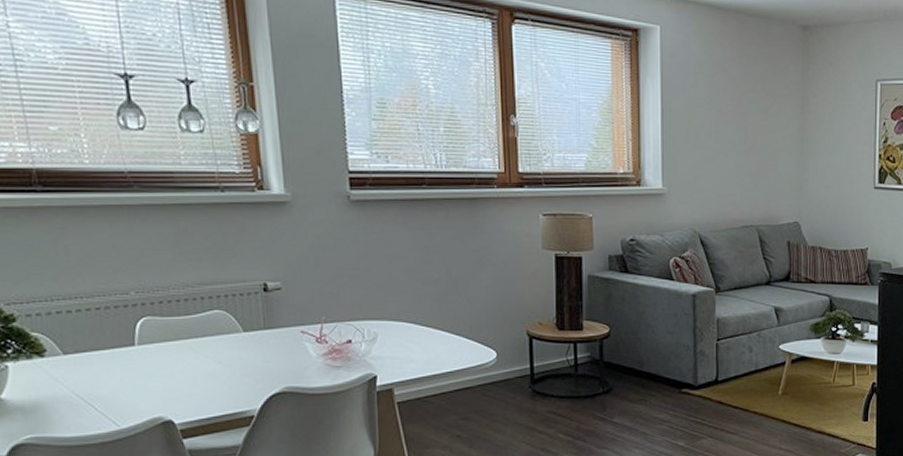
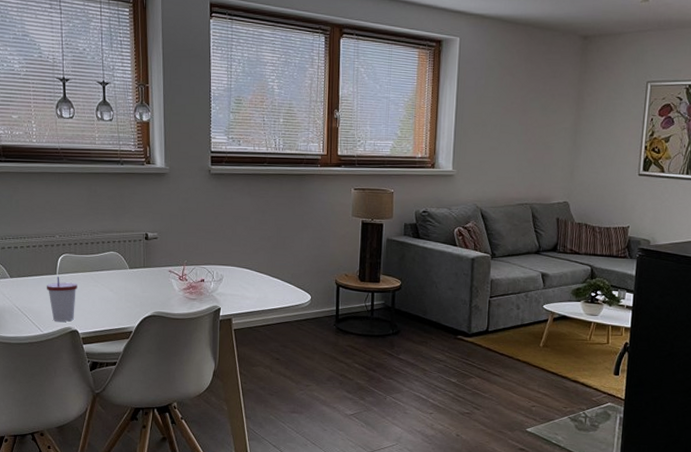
cup: none [120,348,168,410] -> present [46,276,77,322]

